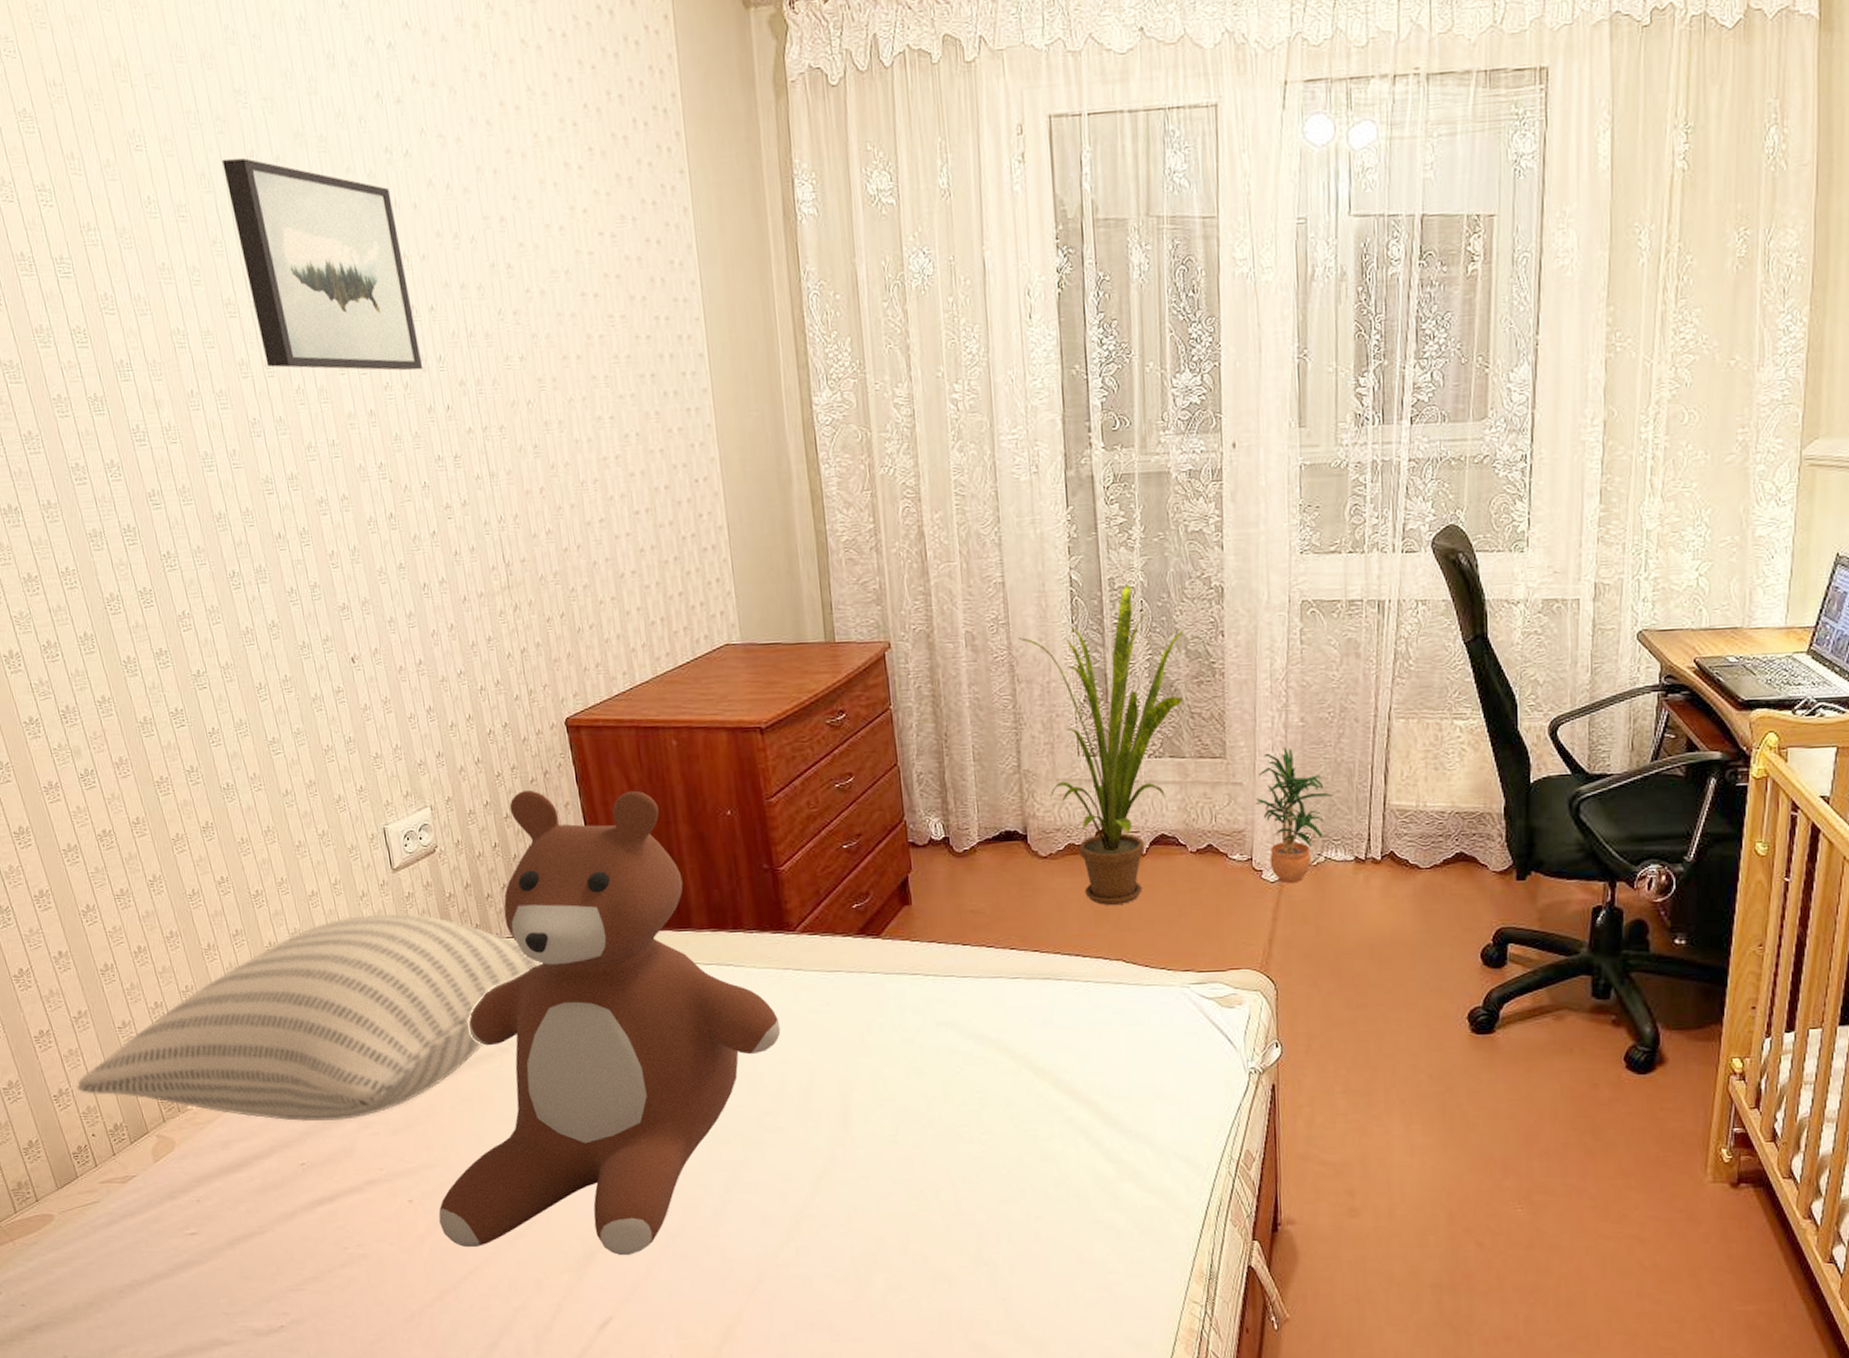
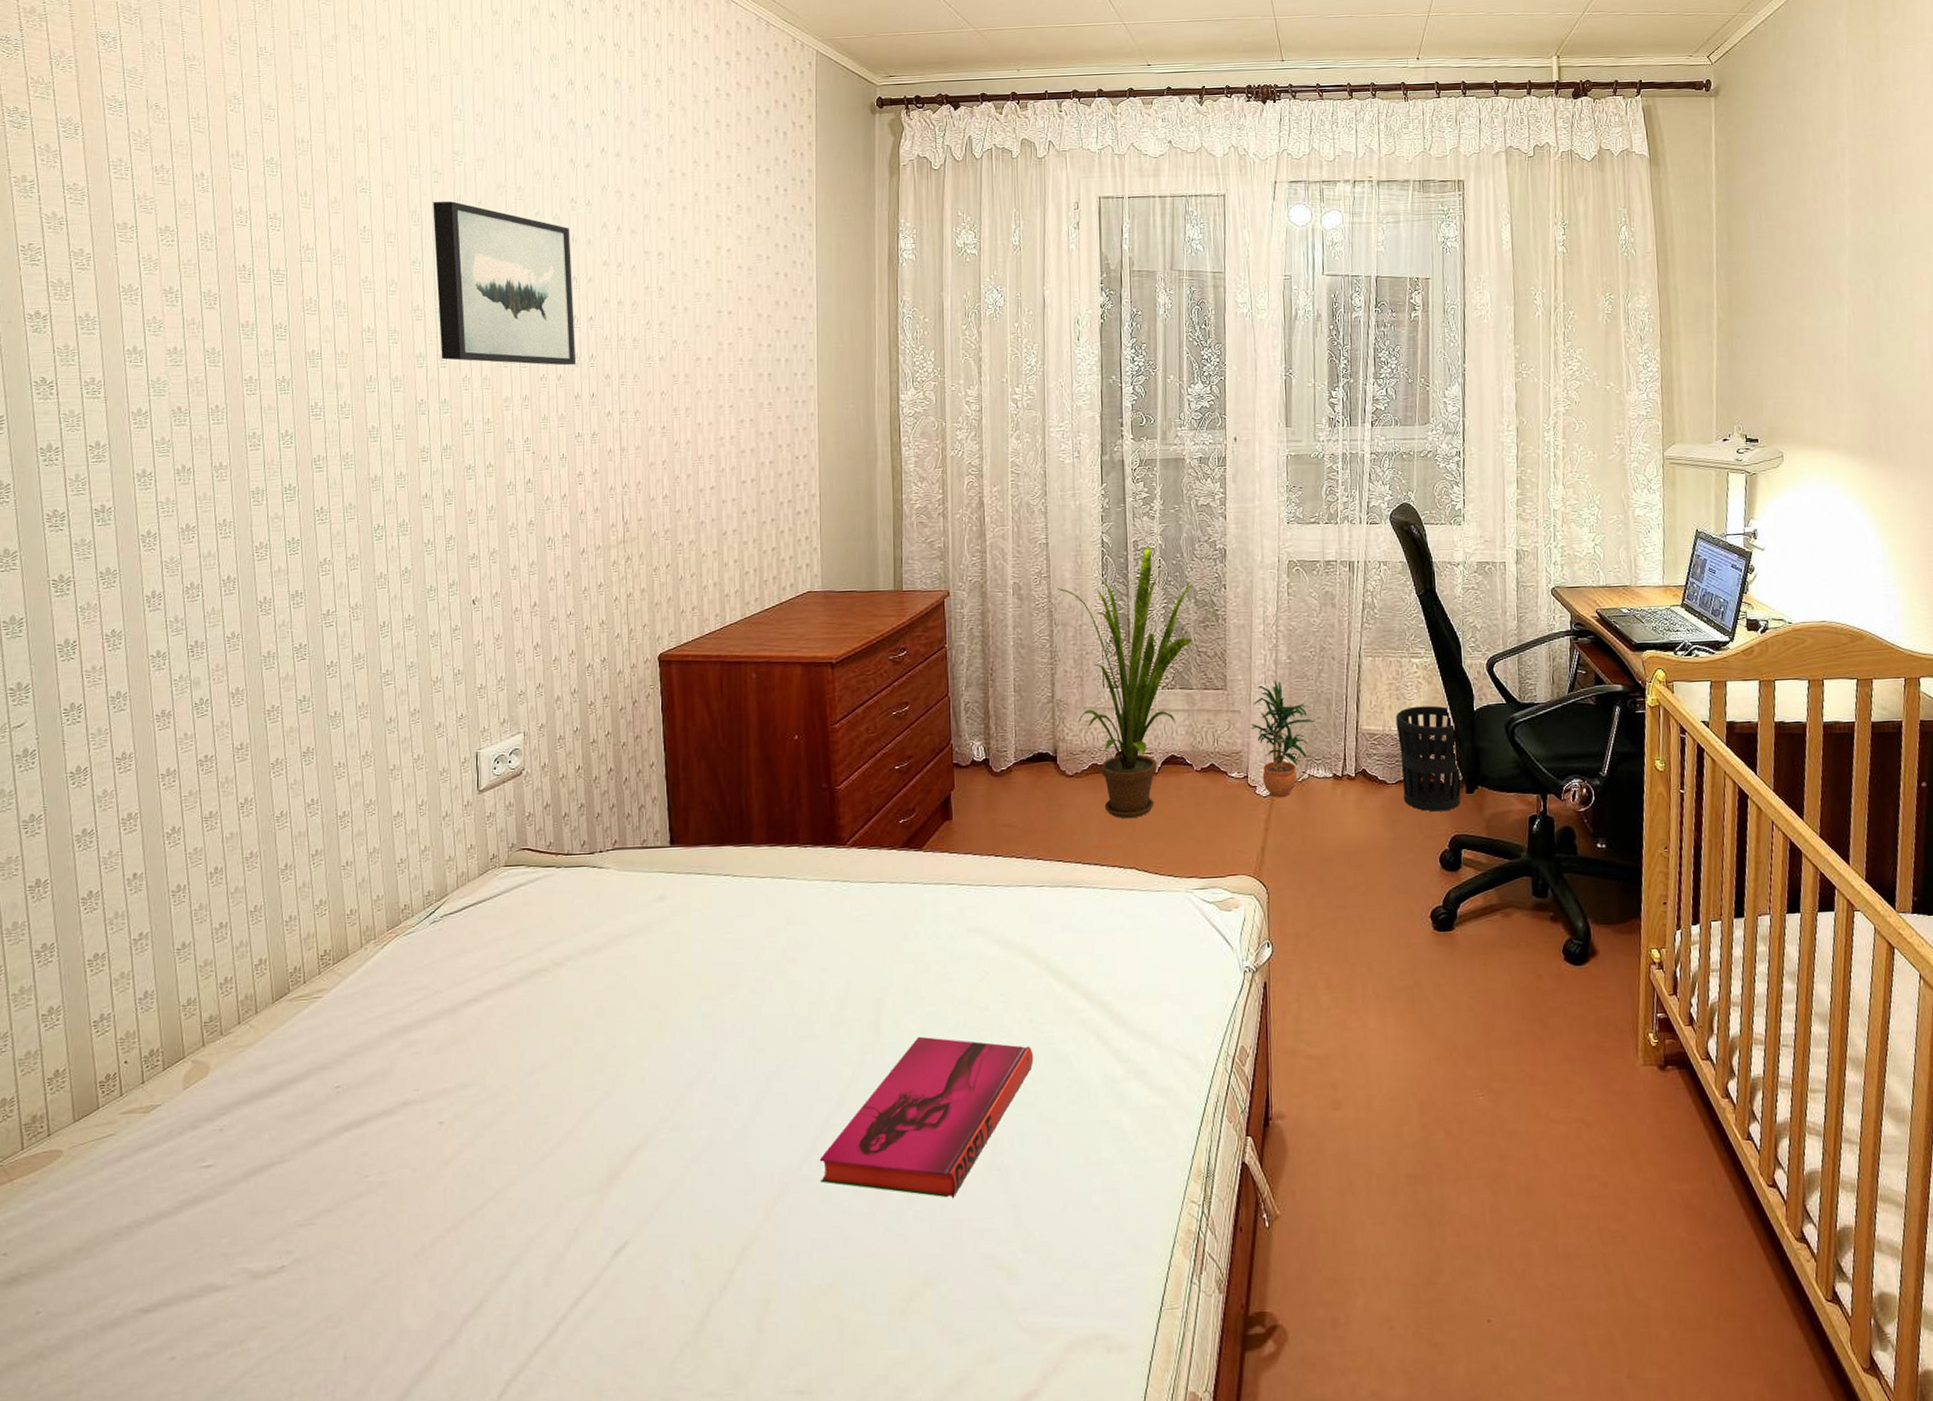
pillow: present [77,913,541,1122] -> none [120,832,606,1043]
teddy bear: present [439,790,781,1256] -> none [467,717,824,1174]
hardback book: none [796,1131,1017,1289] -> present [819,1036,1034,1198]
wastebasket: none [1432,777,1512,901] -> present [1396,705,1462,812]

